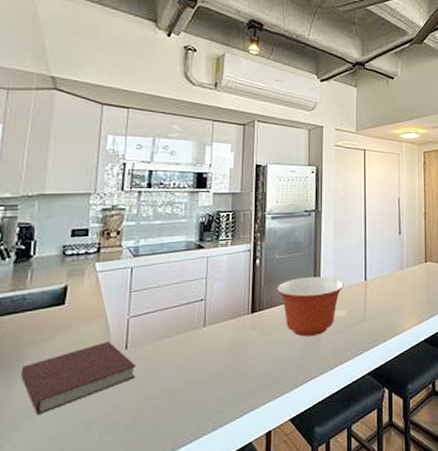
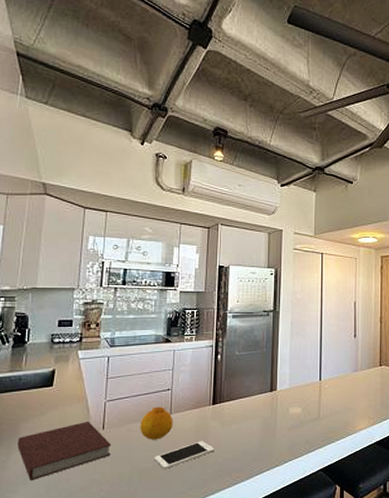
fruit: none [170,319,208,357] -> present [140,406,173,440]
cell phone: none [186,353,254,388] -> present [154,441,214,469]
mixing bowl: present [276,276,344,337] -> none [236,374,299,430]

